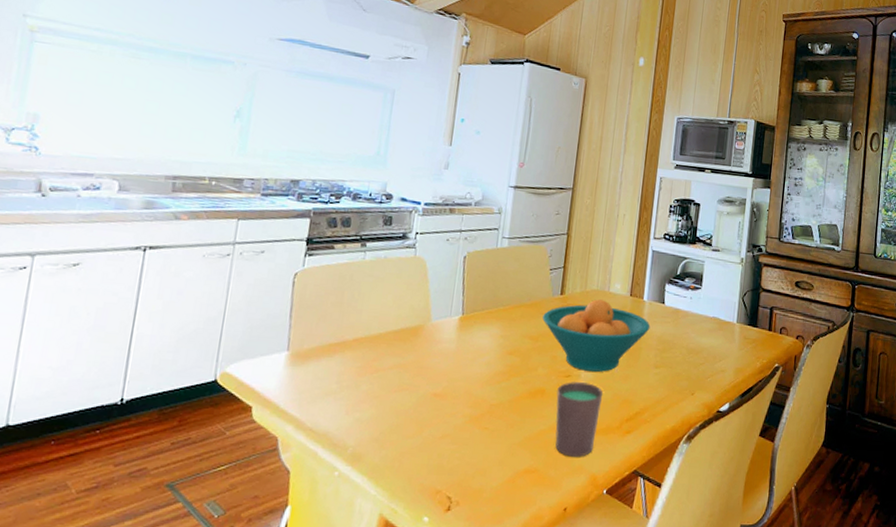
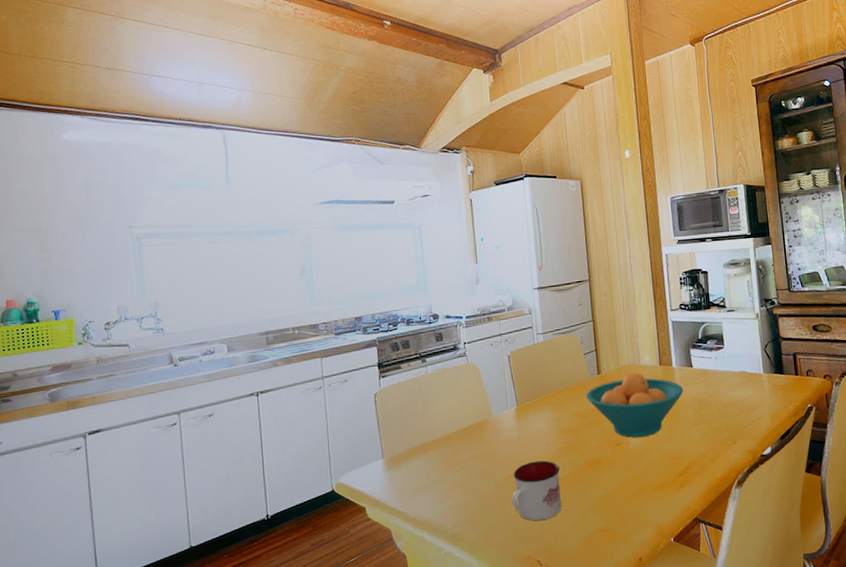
mug: none [432,381,496,451] -> present [511,460,562,521]
cup: present [555,382,603,457] -> none [612,447,654,514]

